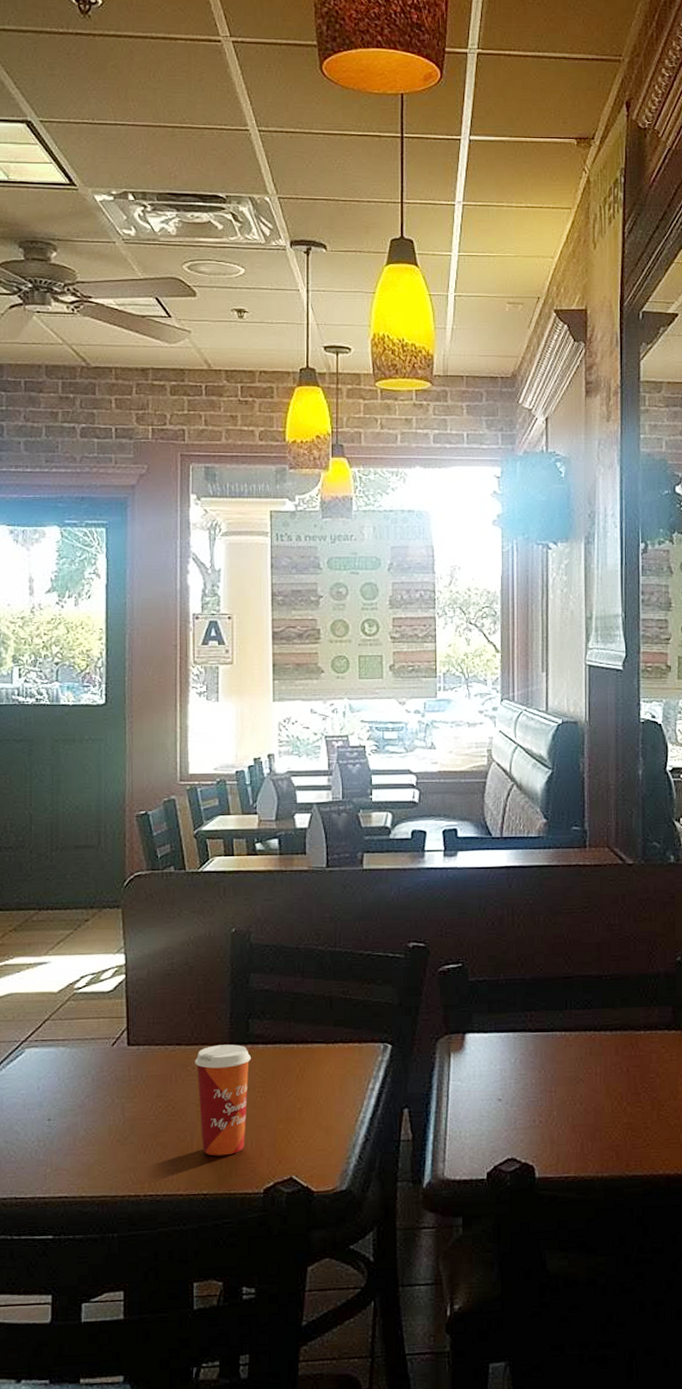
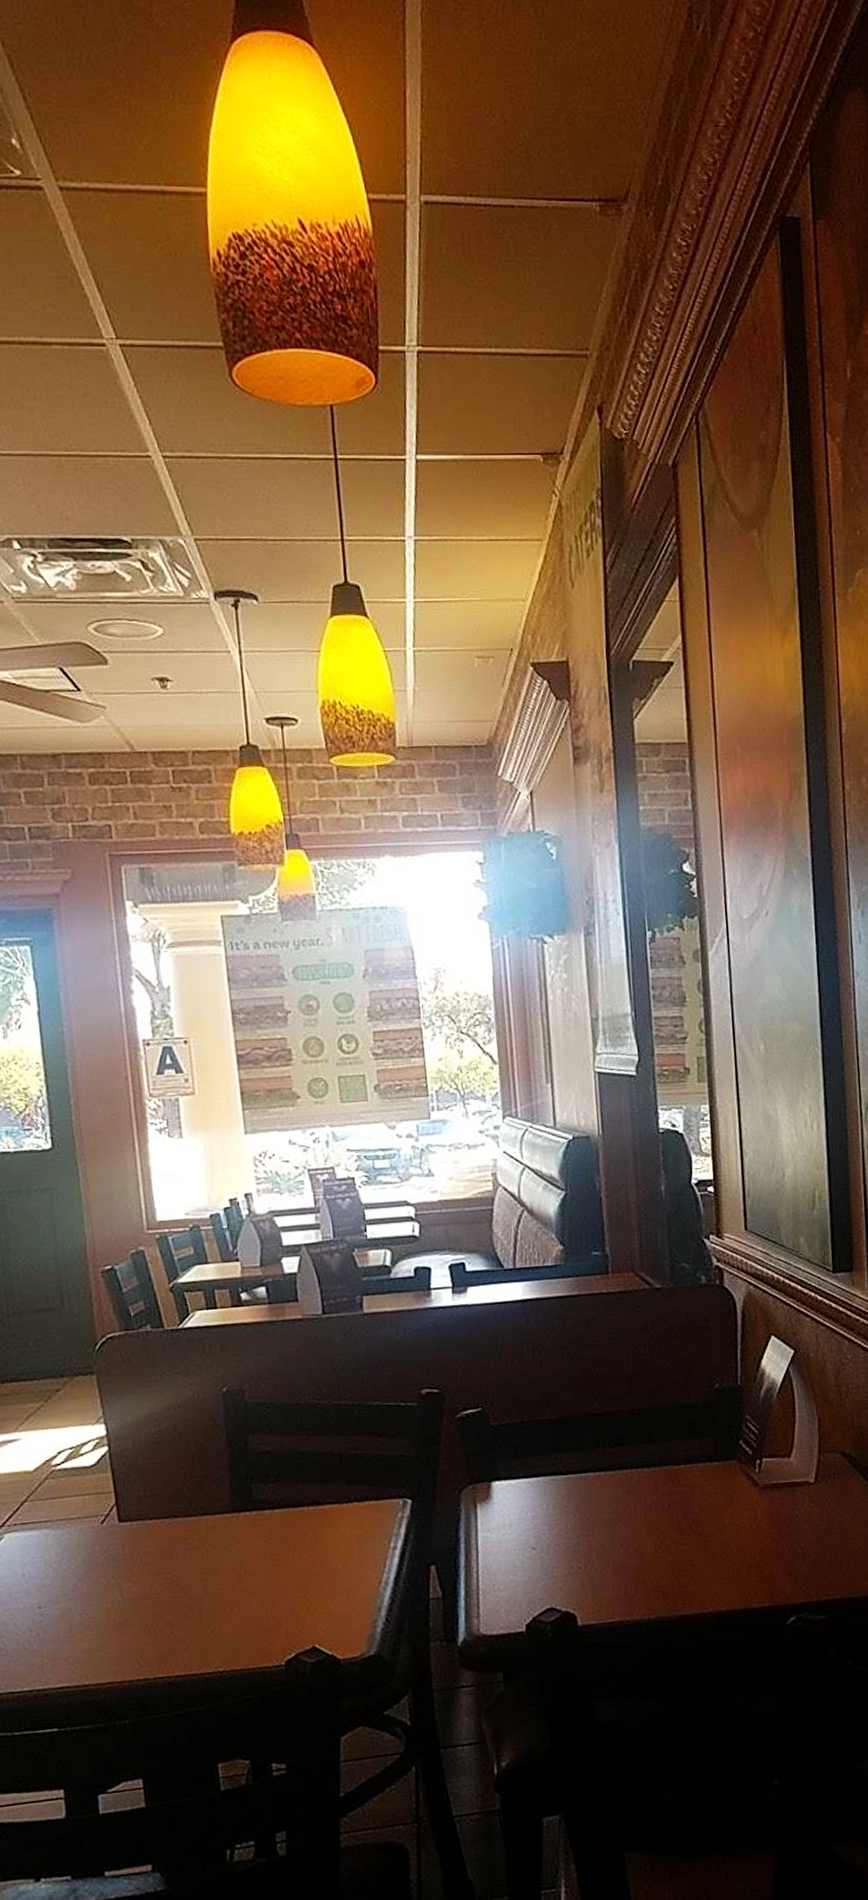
paper cup: present [195,1044,251,1156] -> none [196,1512,260,1632]

